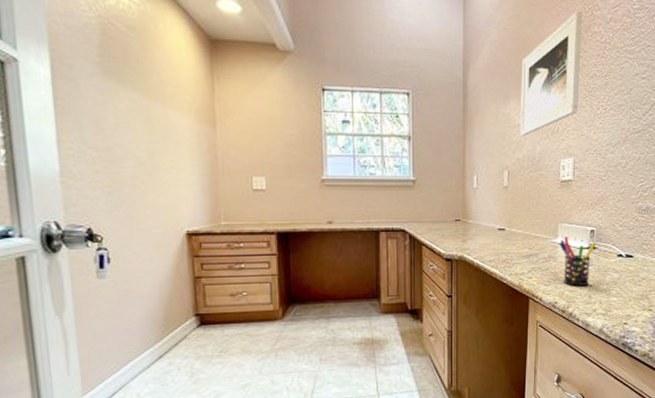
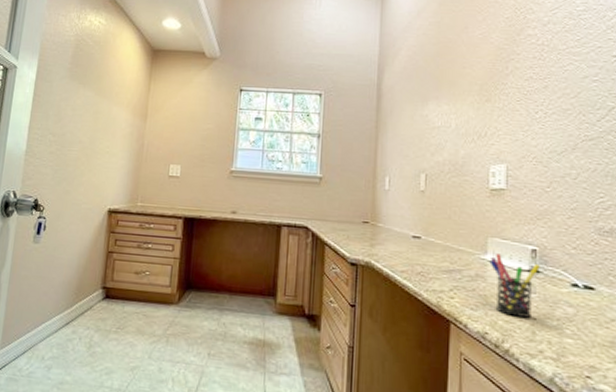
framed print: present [520,10,582,137] -> none [440,14,513,139]

